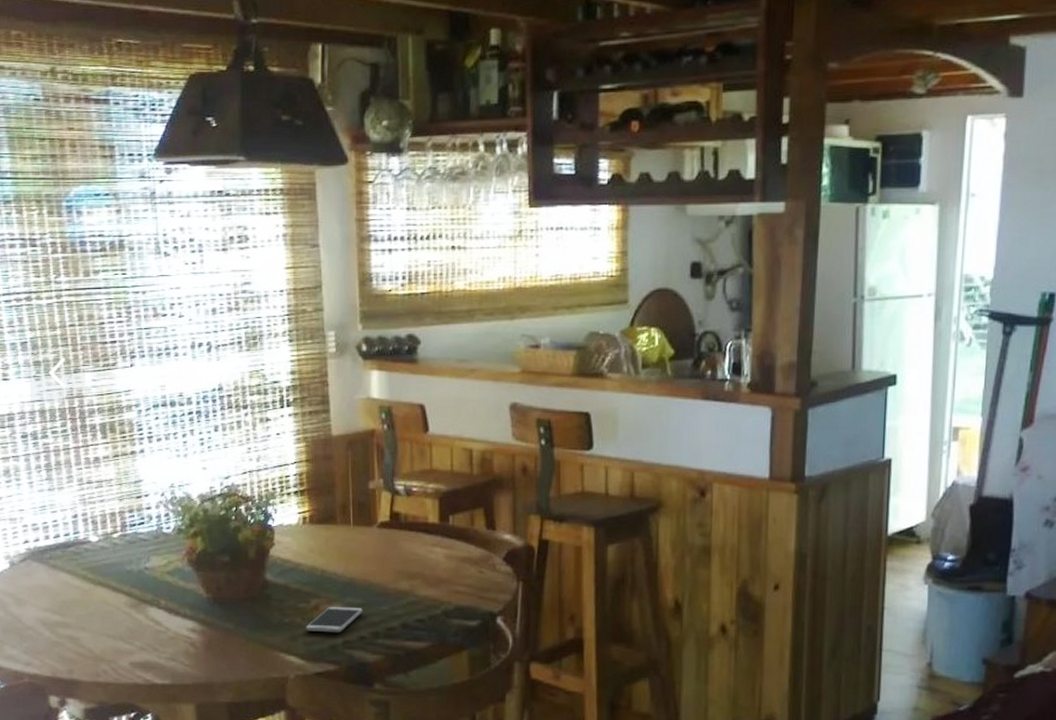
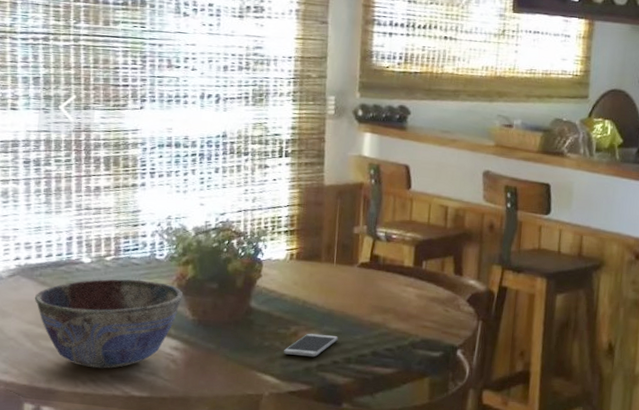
bowl: none [47,556,195,656] -> present [34,279,184,369]

